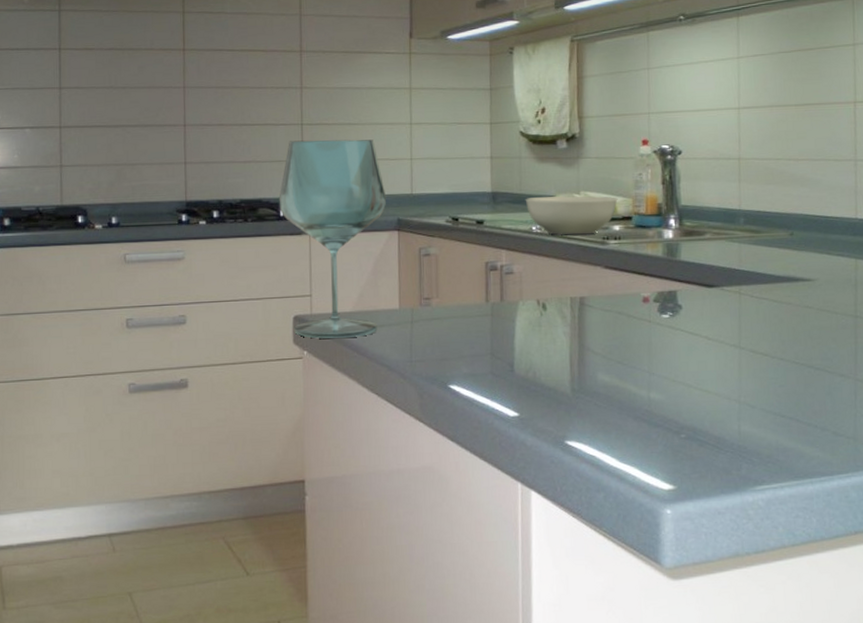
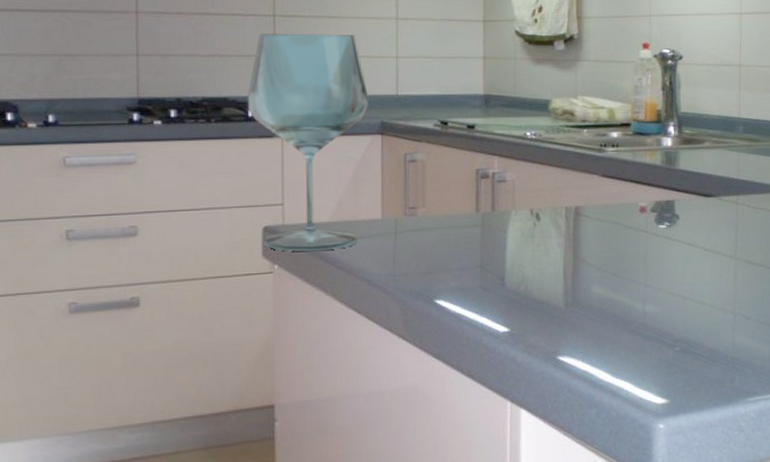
bowl: present [525,195,618,235] -> none [519,100,617,142]

